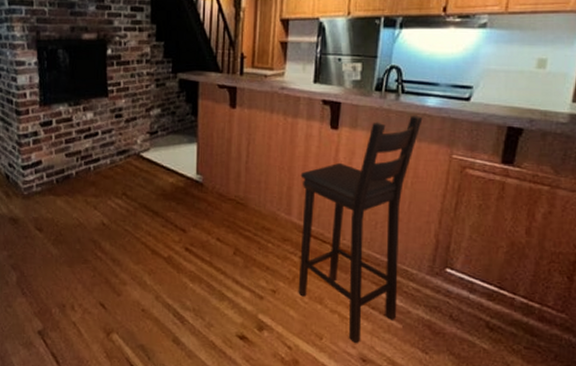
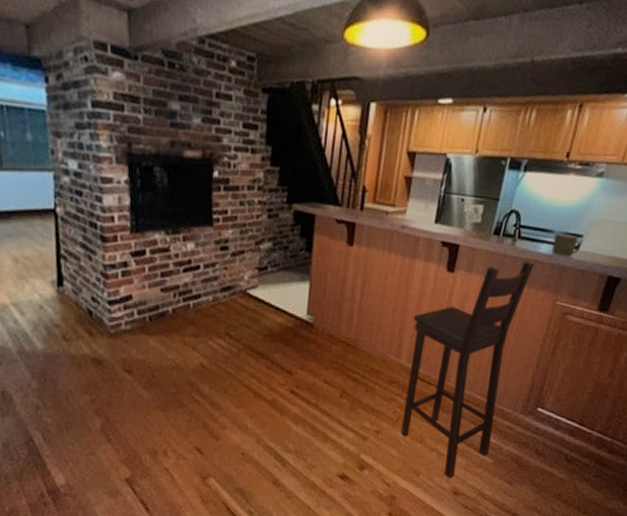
mug: none [440,85,472,110] -> present [551,233,581,258]

